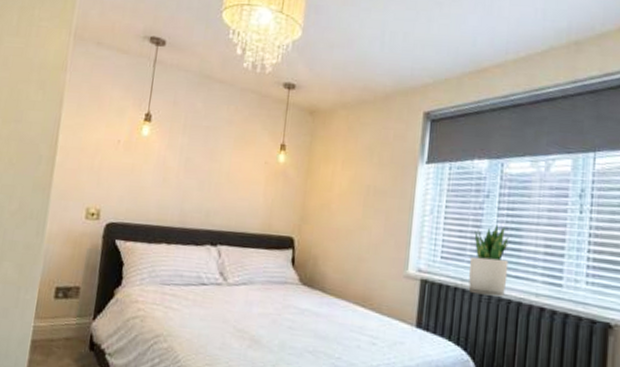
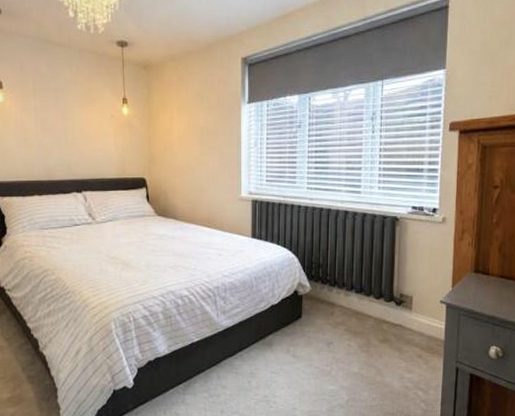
planter: present [468,224,510,297] -> none [289,149,319,207]

